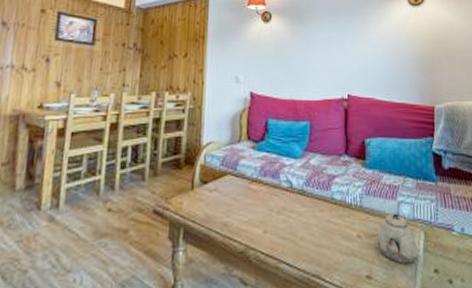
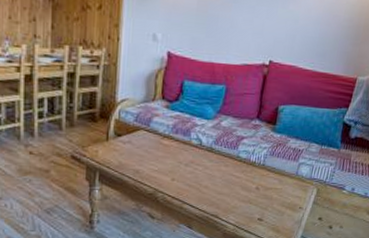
teapot: present [377,213,418,264] -> none [272,172,308,212]

